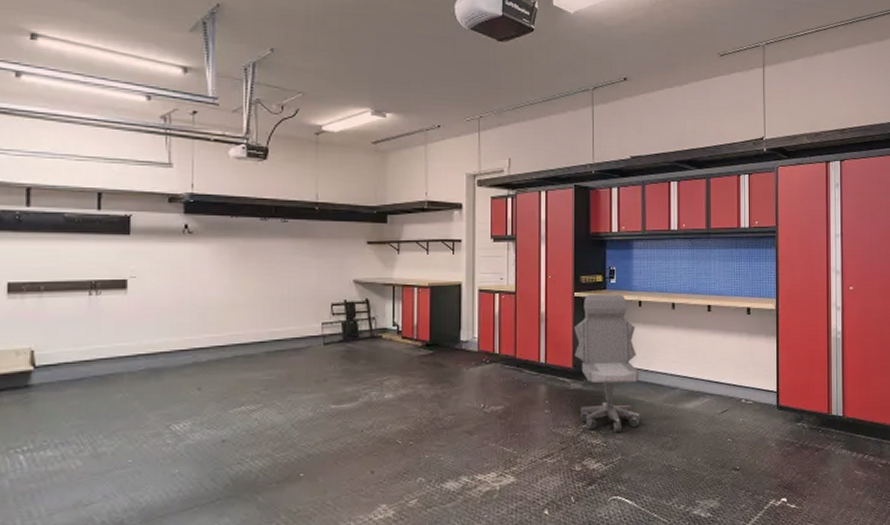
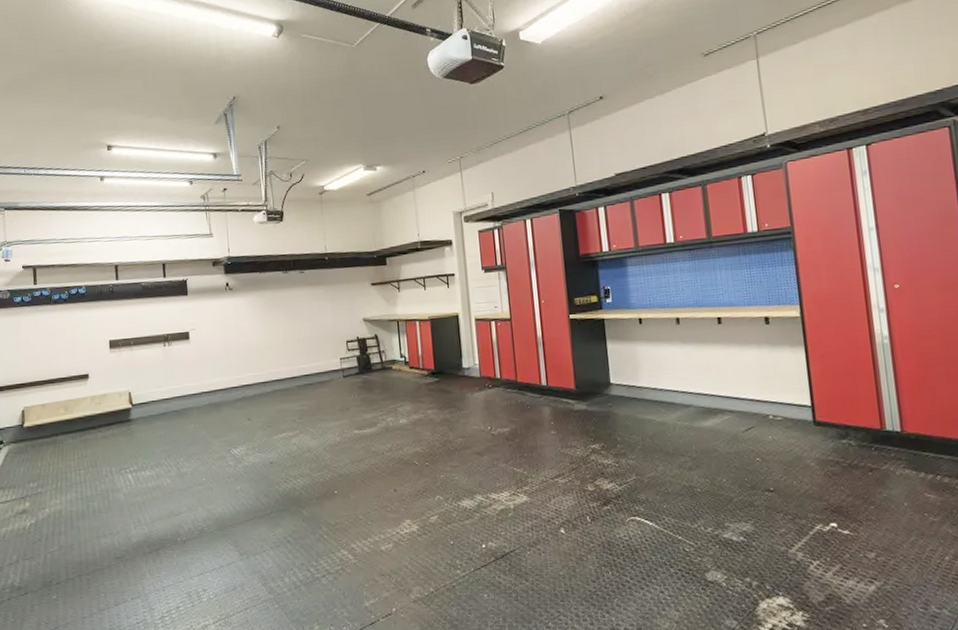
office chair: present [574,293,640,433] -> none [573,313,653,453]

